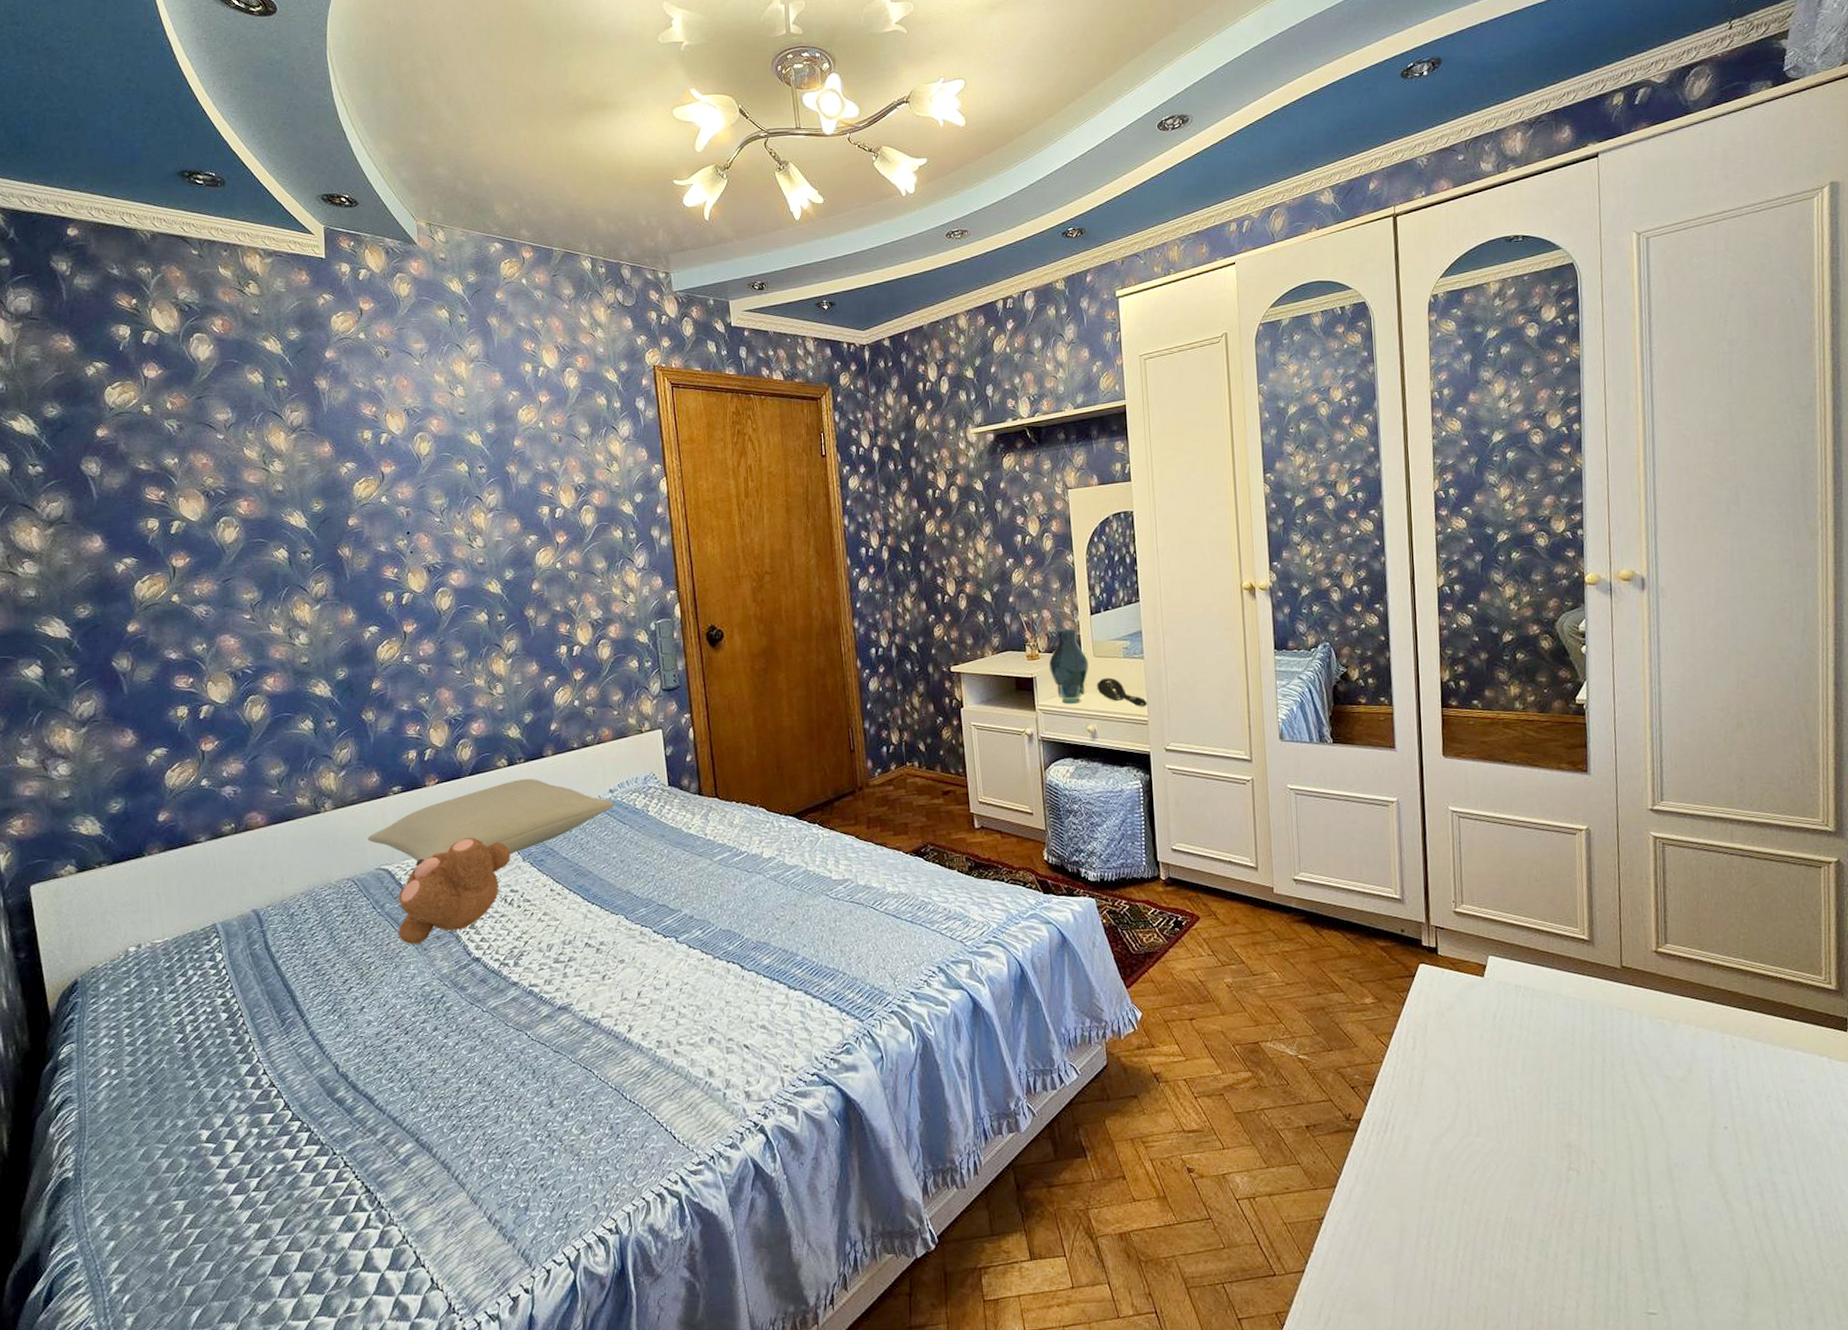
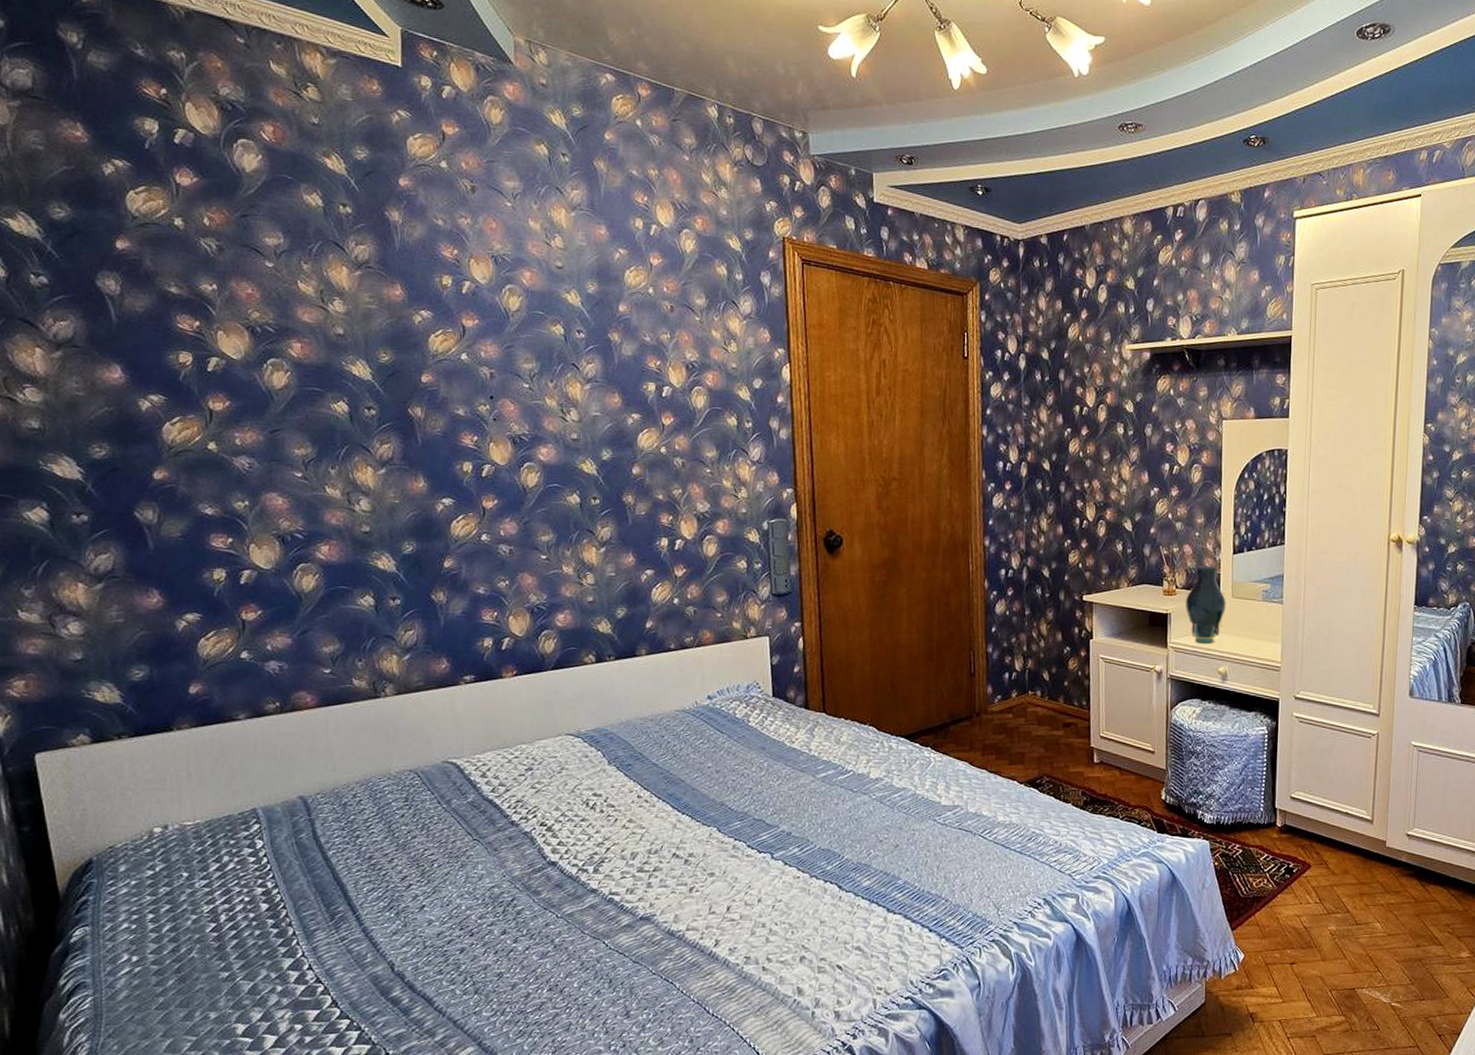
pillow: present [367,779,614,861] -> none [434,678,712,757]
teddy bear: present [397,838,511,945] -> none [464,736,595,845]
hairbrush: present [1096,677,1148,707] -> none [1231,620,1282,653]

